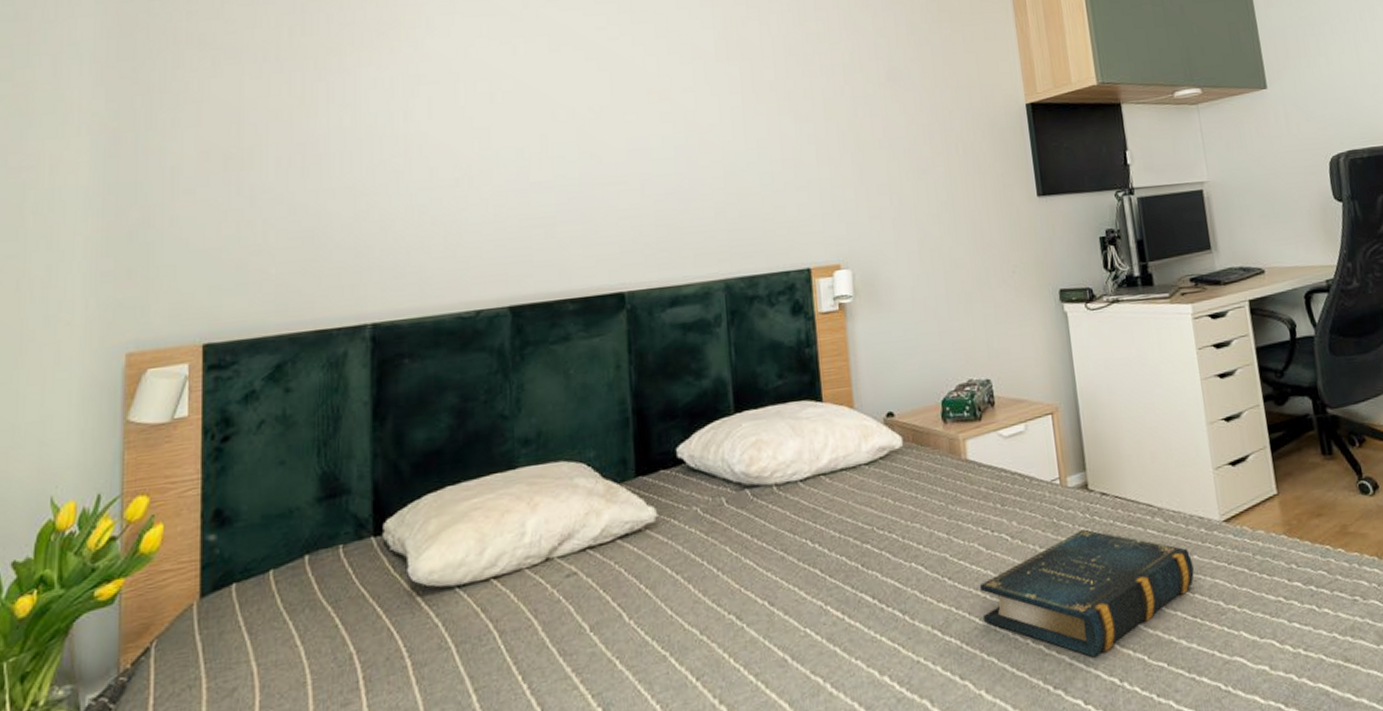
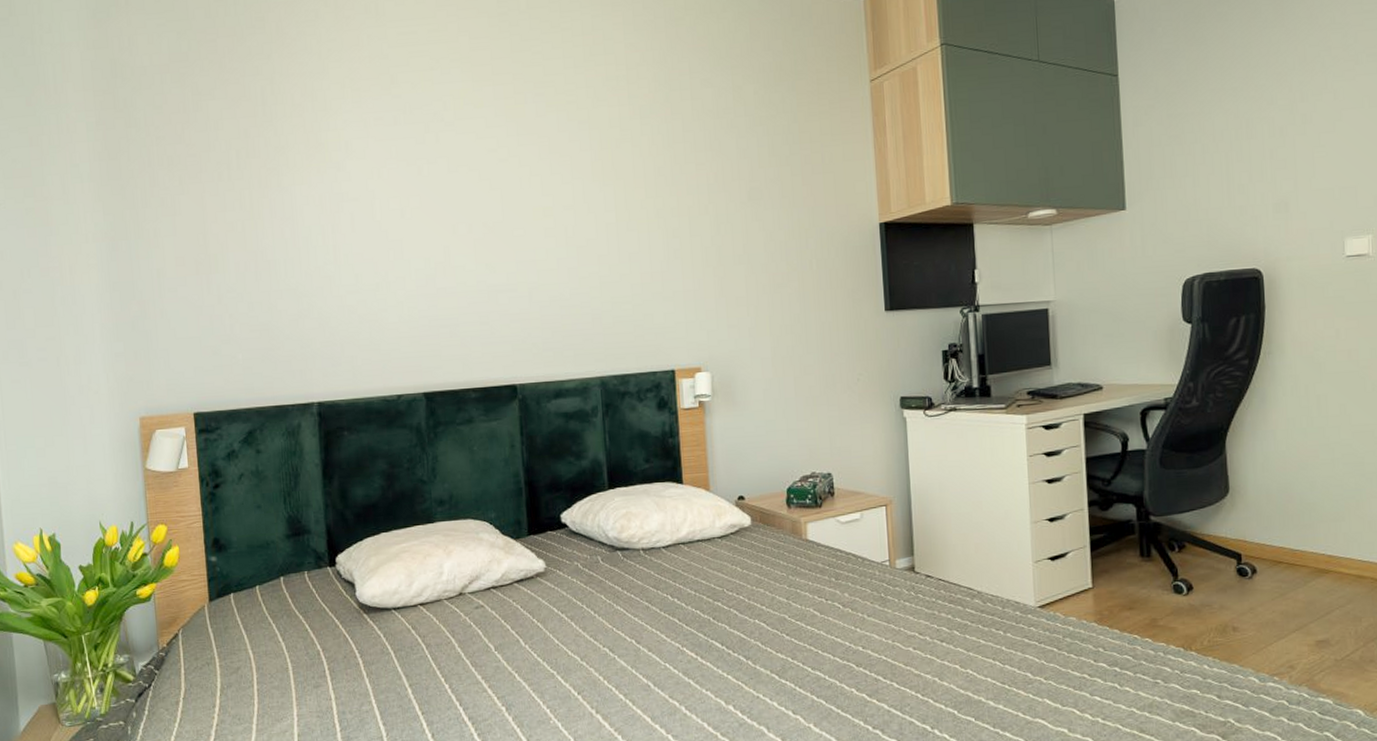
book: present [979,529,1194,658] -> none [812,604,1006,708]

